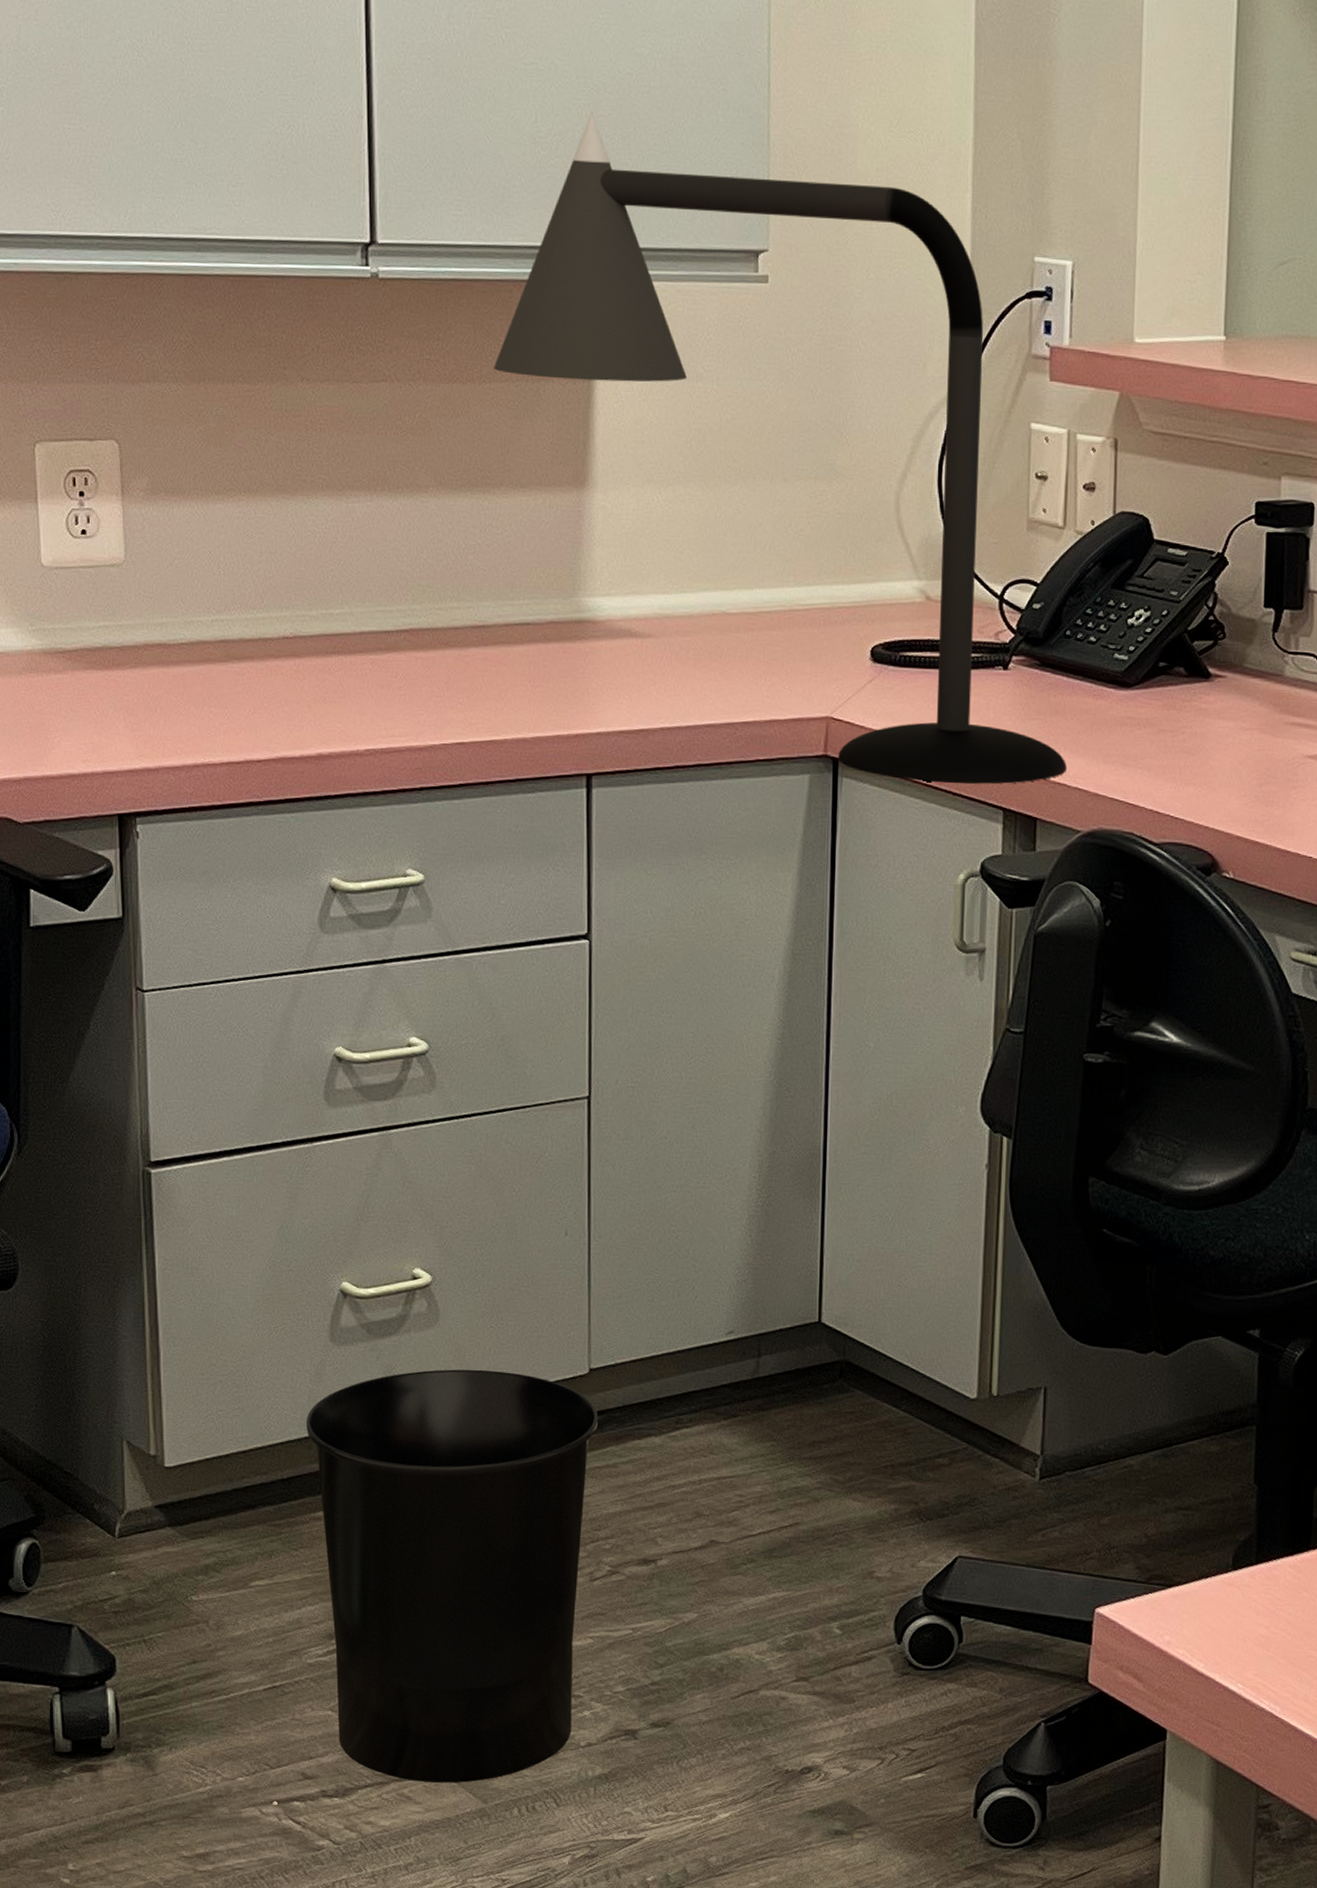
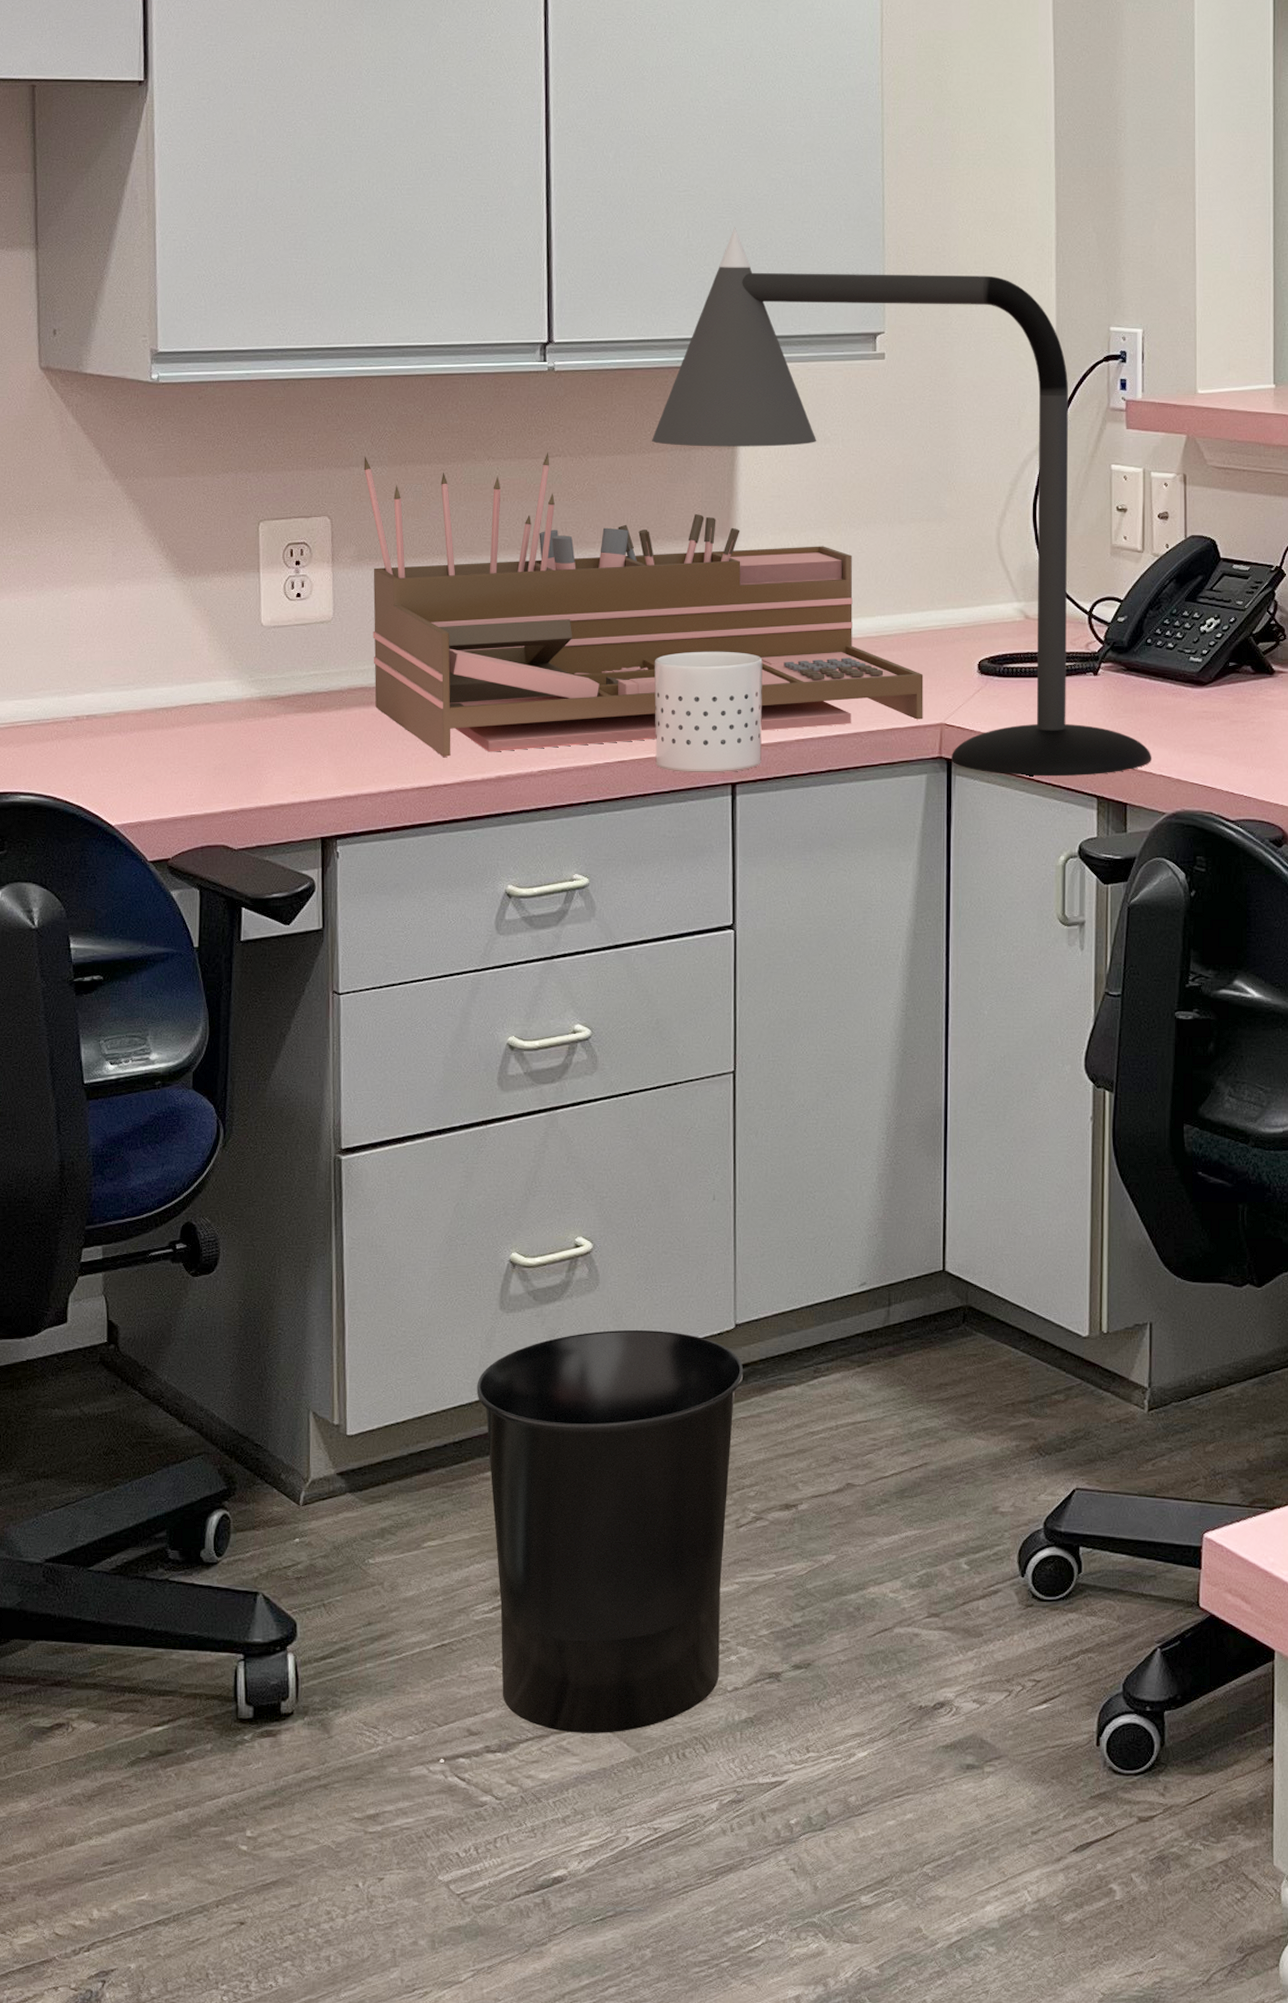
desk organizer: none [156,371,808,729] -> present [364,452,924,757]
mug: none [497,620,623,762] -> present [654,651,763,773]

